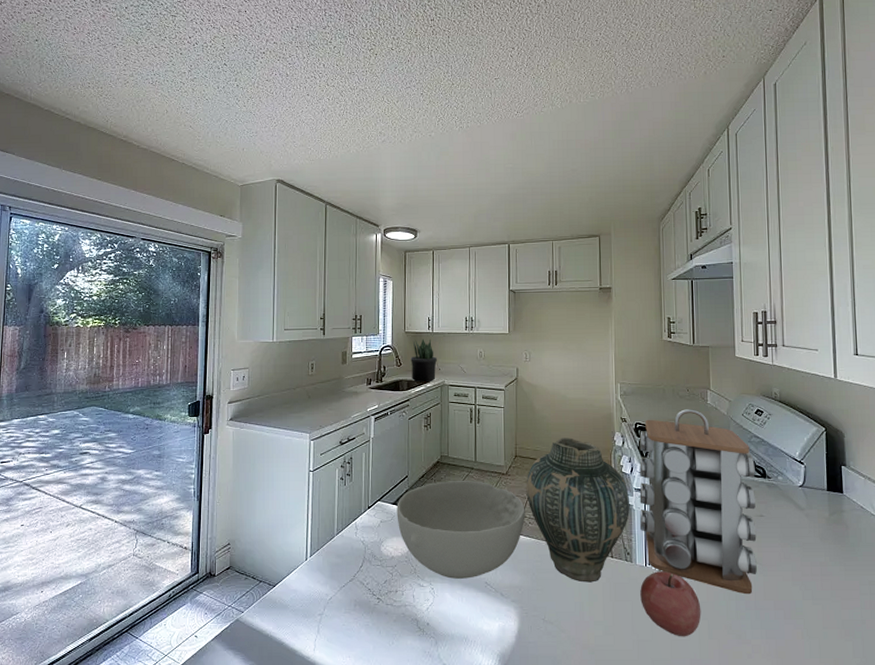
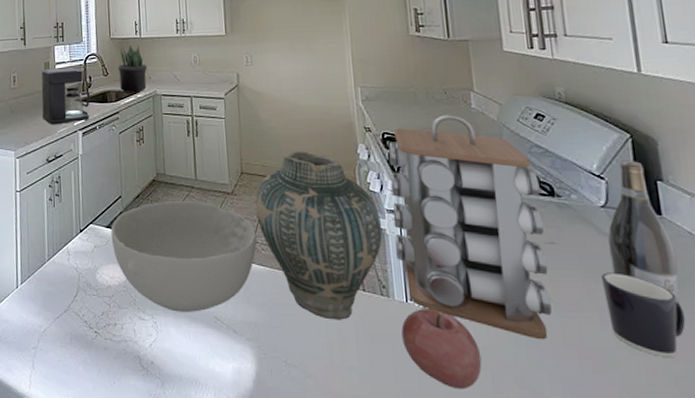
coffee maker: none [338,357,383,410] -> present [41,67,90,125]
mug: none [795,539,853,605] -> present [600,272,685,357]
wine bottle: none [802,449,852,564] -> present [607,160,681,305]

